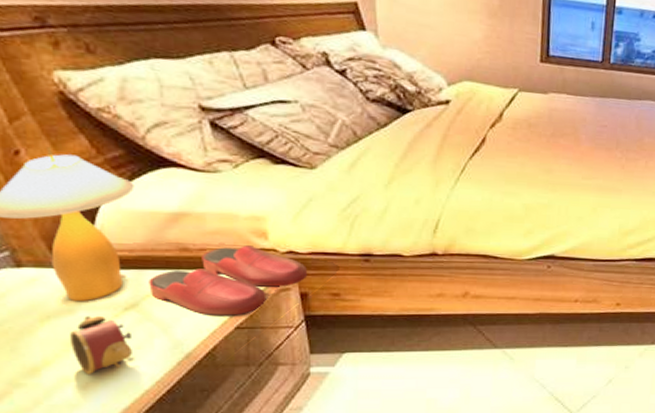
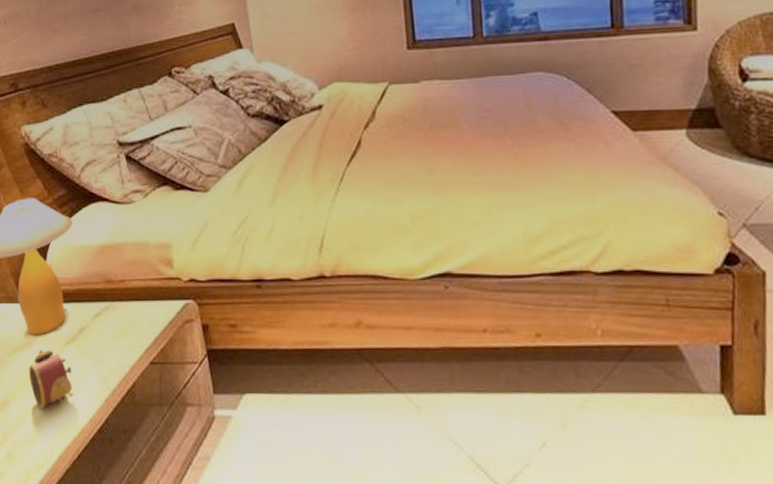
slippers: present [149,245,308,316] -> none [83,275,208,350]

